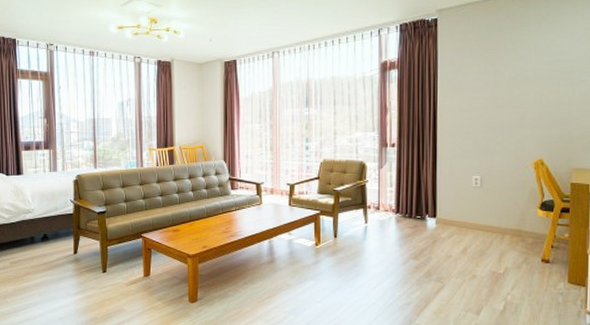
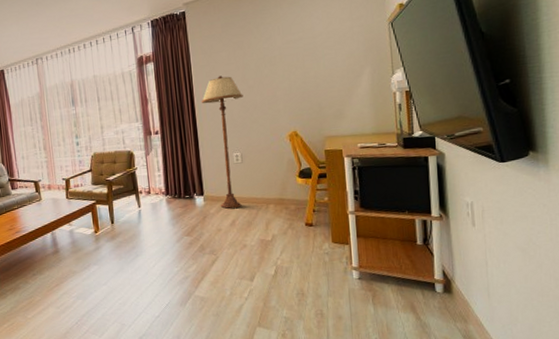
floor lamp: none [444,92,490,234] -> present [201,76,243,209]

